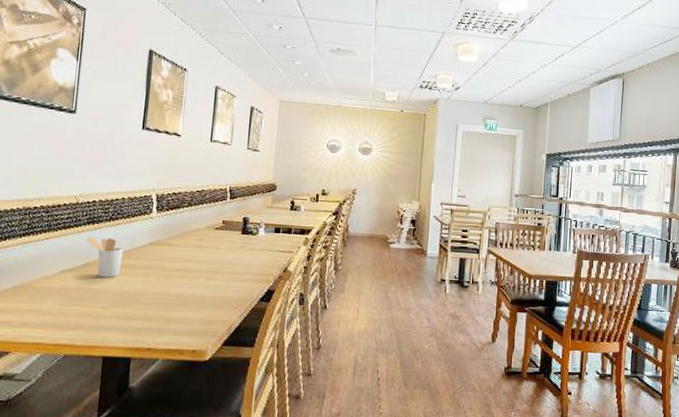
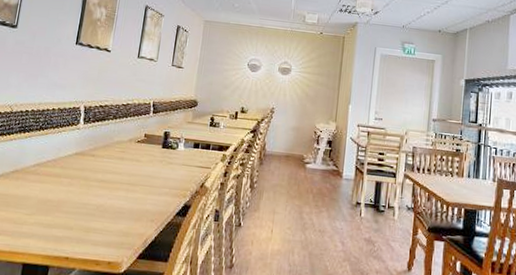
utensil holder: present [86,236,124,278] -> none [17,144,51,186]

